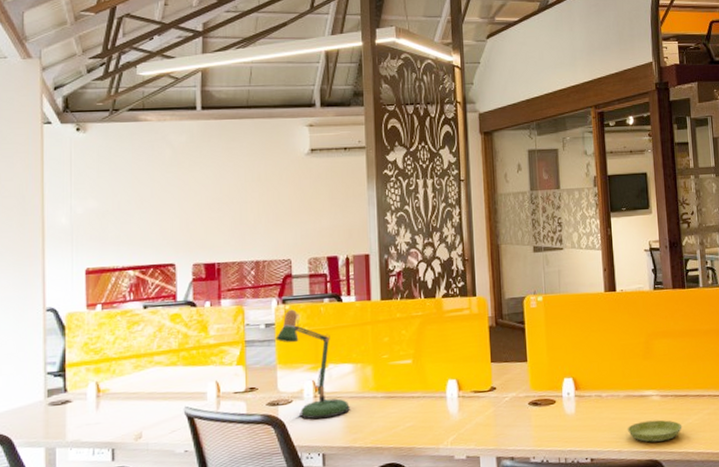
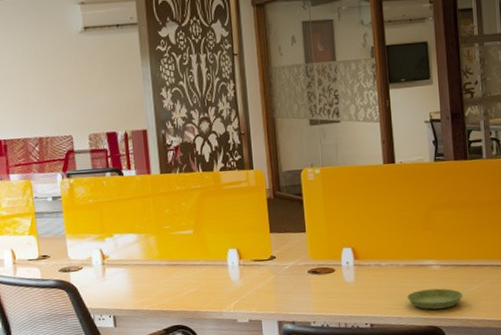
desk lamp: present [275,309,350,420] -> none [63,183,136,285]

